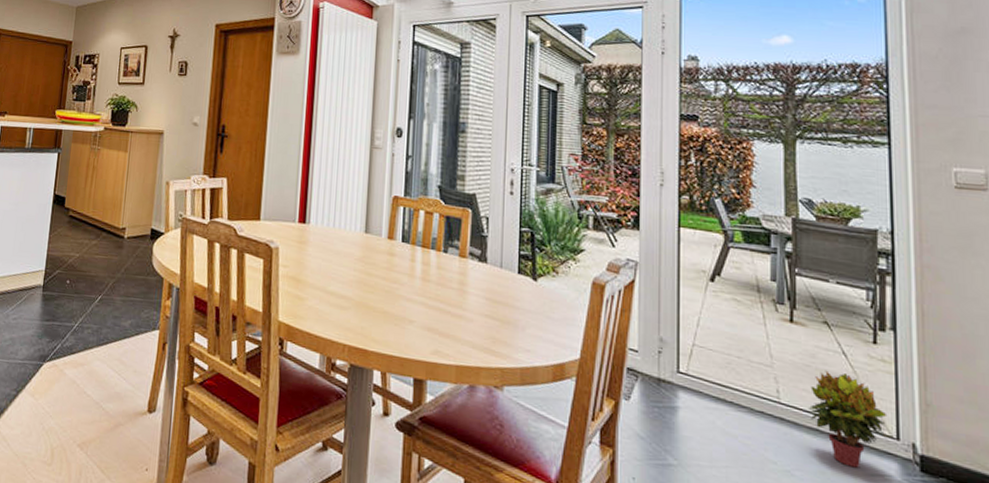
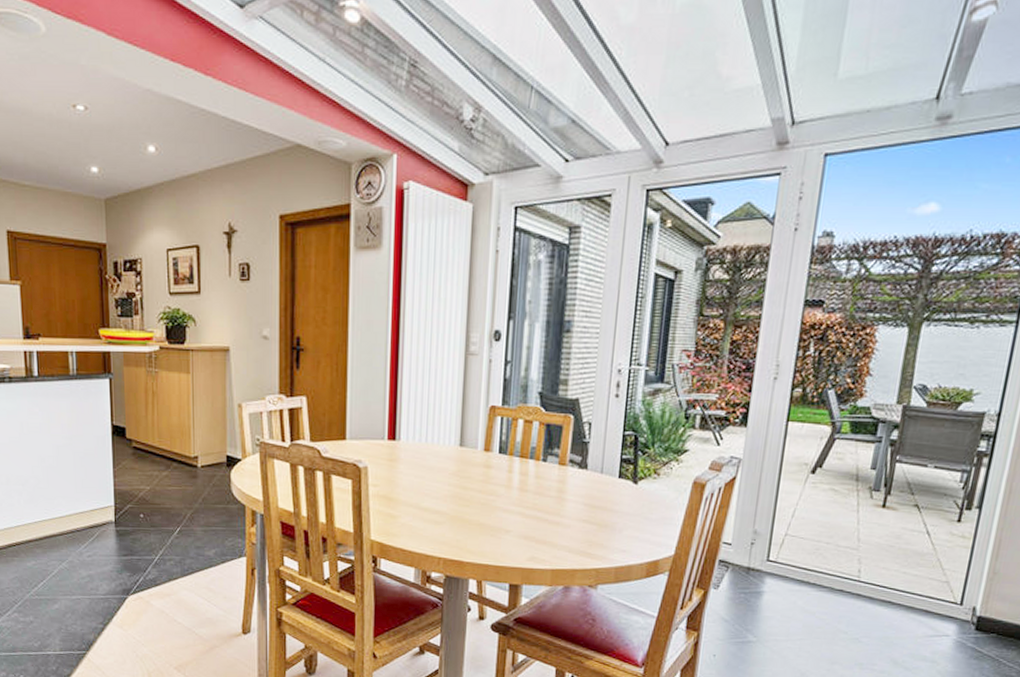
potted plant: present [808,370,890,468] -> none [884,549,957,631]

